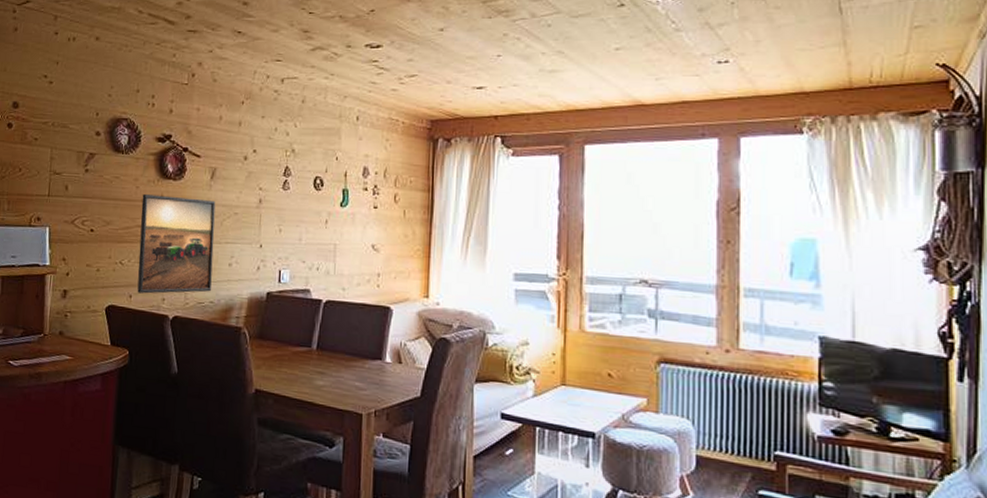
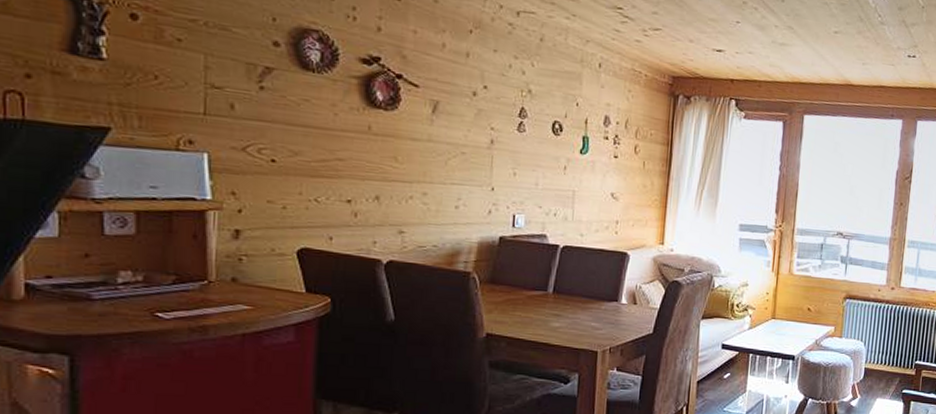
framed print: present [137,194,216,294] -> none [339,123,439,236]

